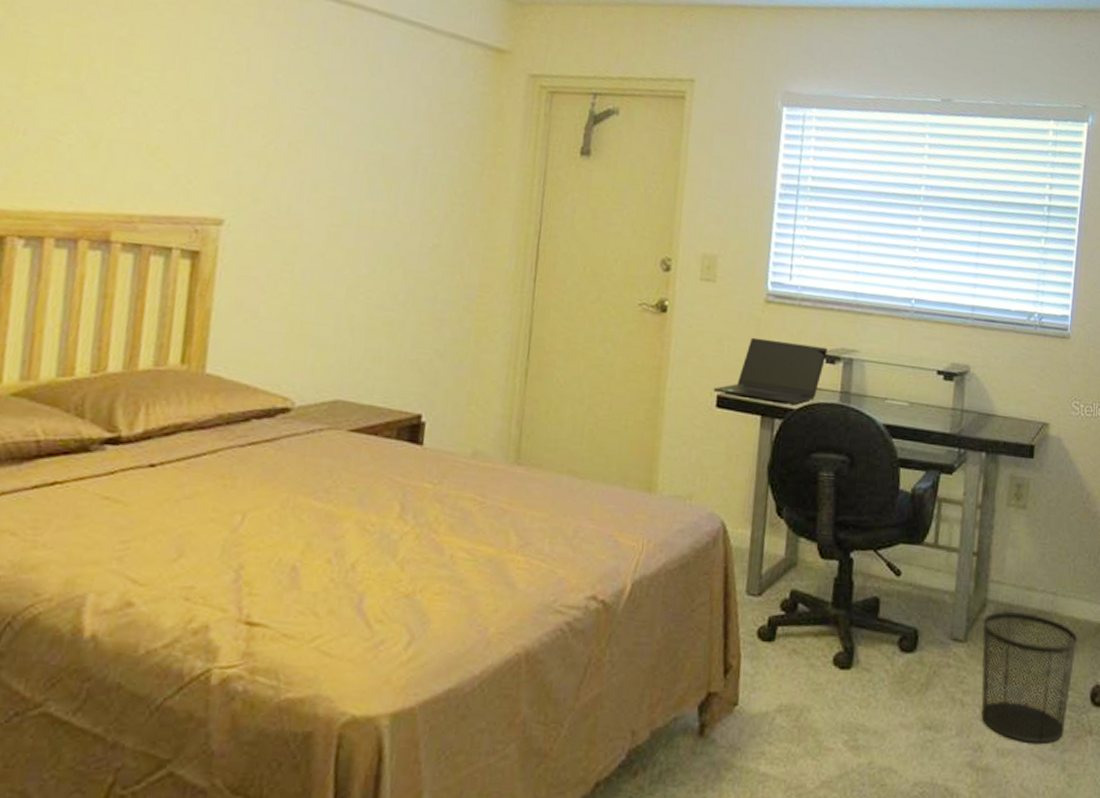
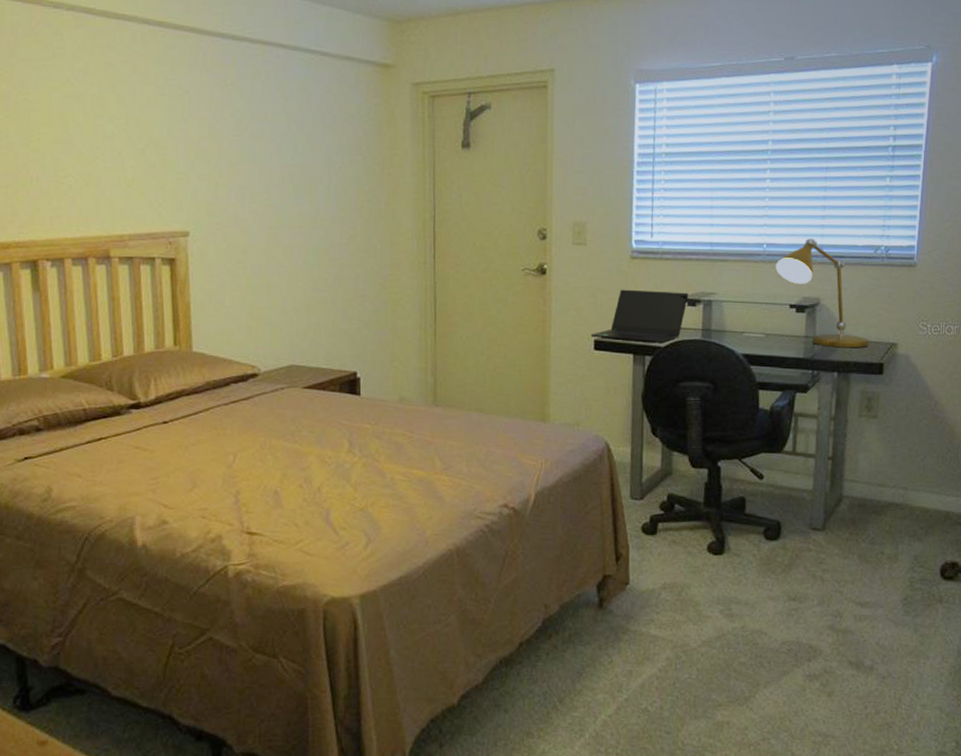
desk lamp: none [924,297,1020,427] -> present [776,238,869,349]
waste bin: present [980,611,1078,745] -> none [838,504,928,611]

